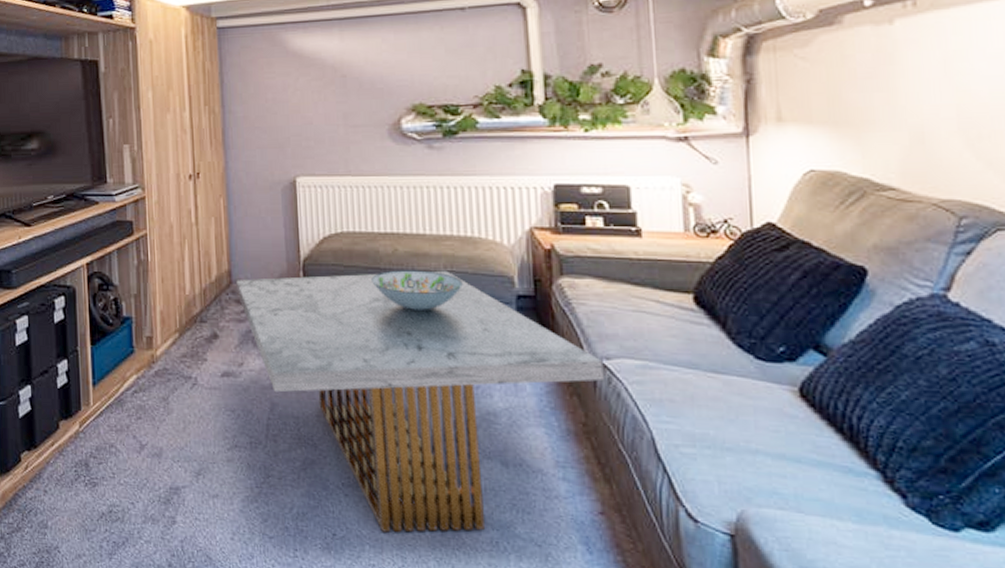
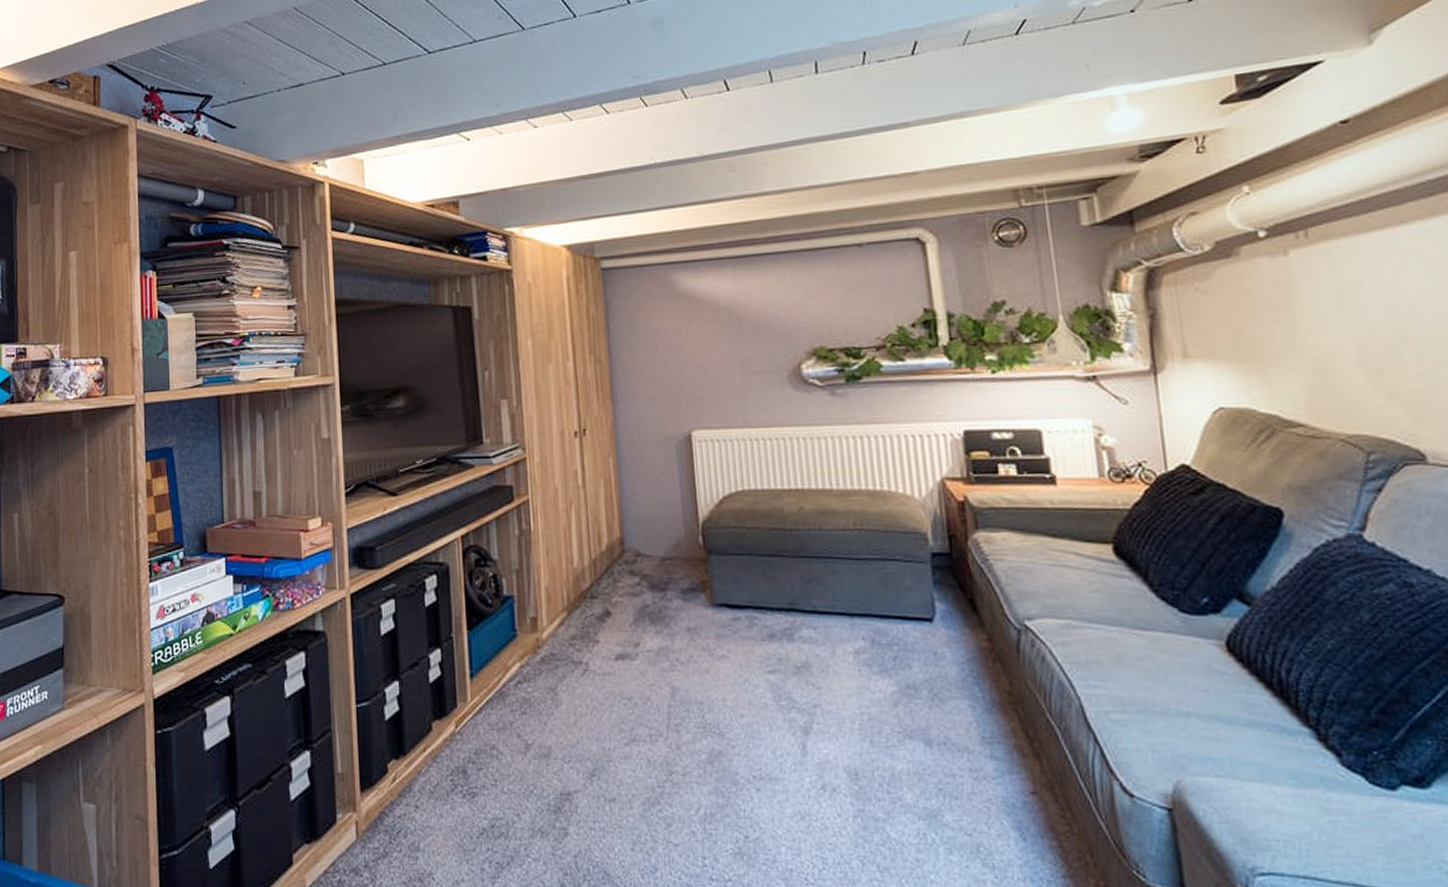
coffee table: present [236,270,604,533] -> none [629,529,1027,830]
decorative bowl: present [371,270,463,312] -> none [776,529,874,576]

